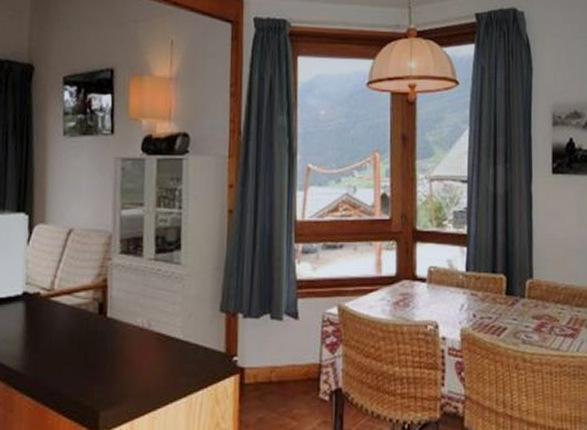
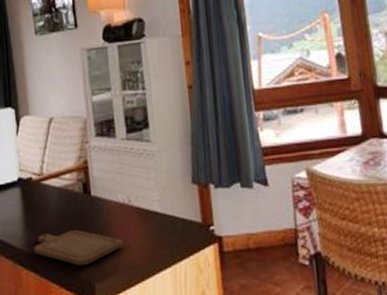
chopping board: none [33,353,137,392] -> present [34,230,123,266]

